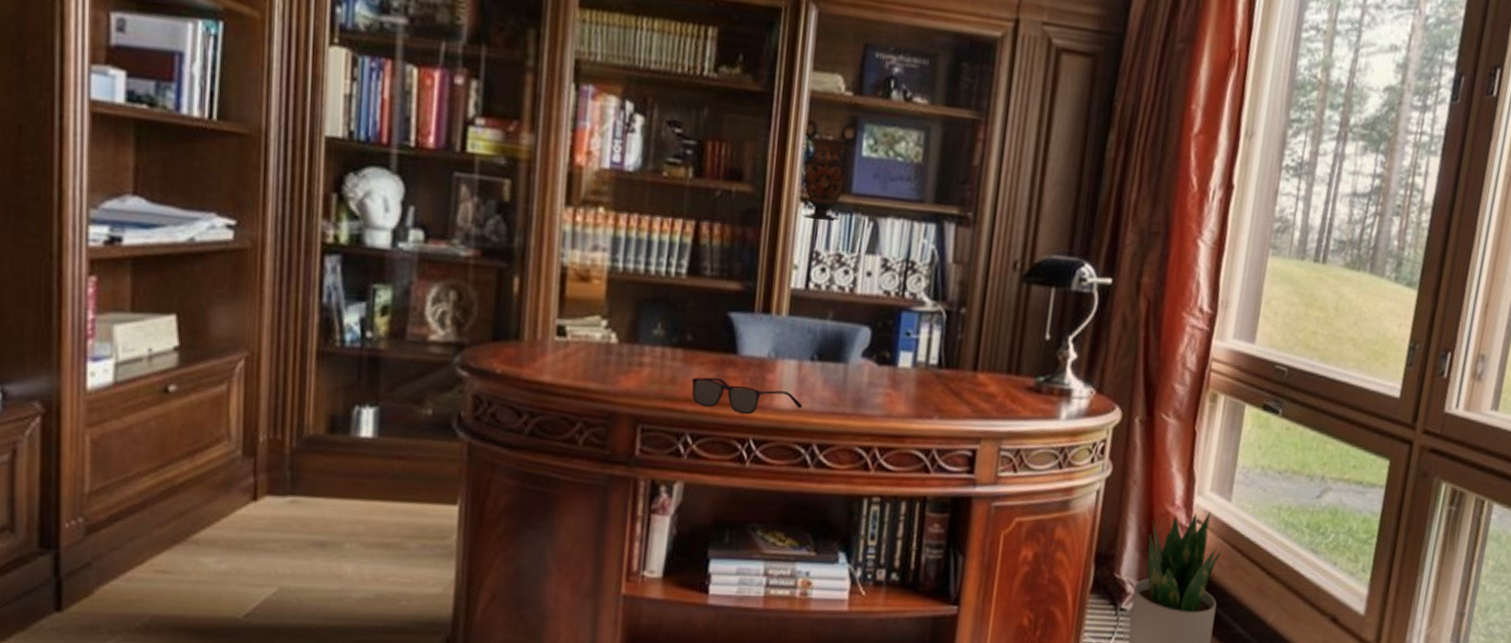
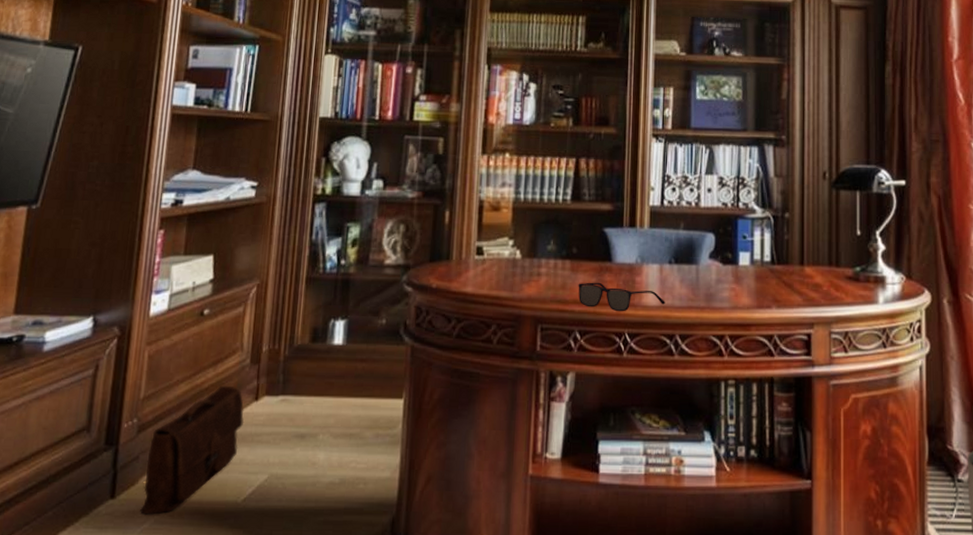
briefcase: none [100,481,240,631] -> present [140,385,245,515]
vase: present [802,120,857,221] -> none [652,76,691,150]

